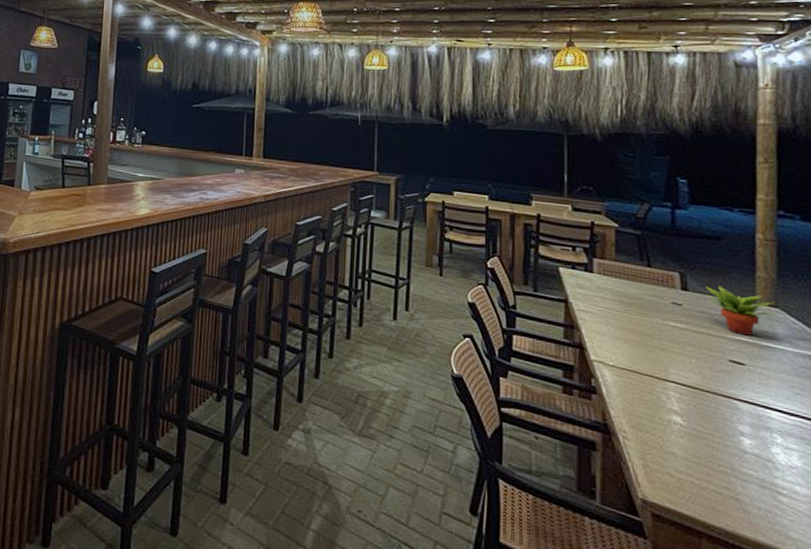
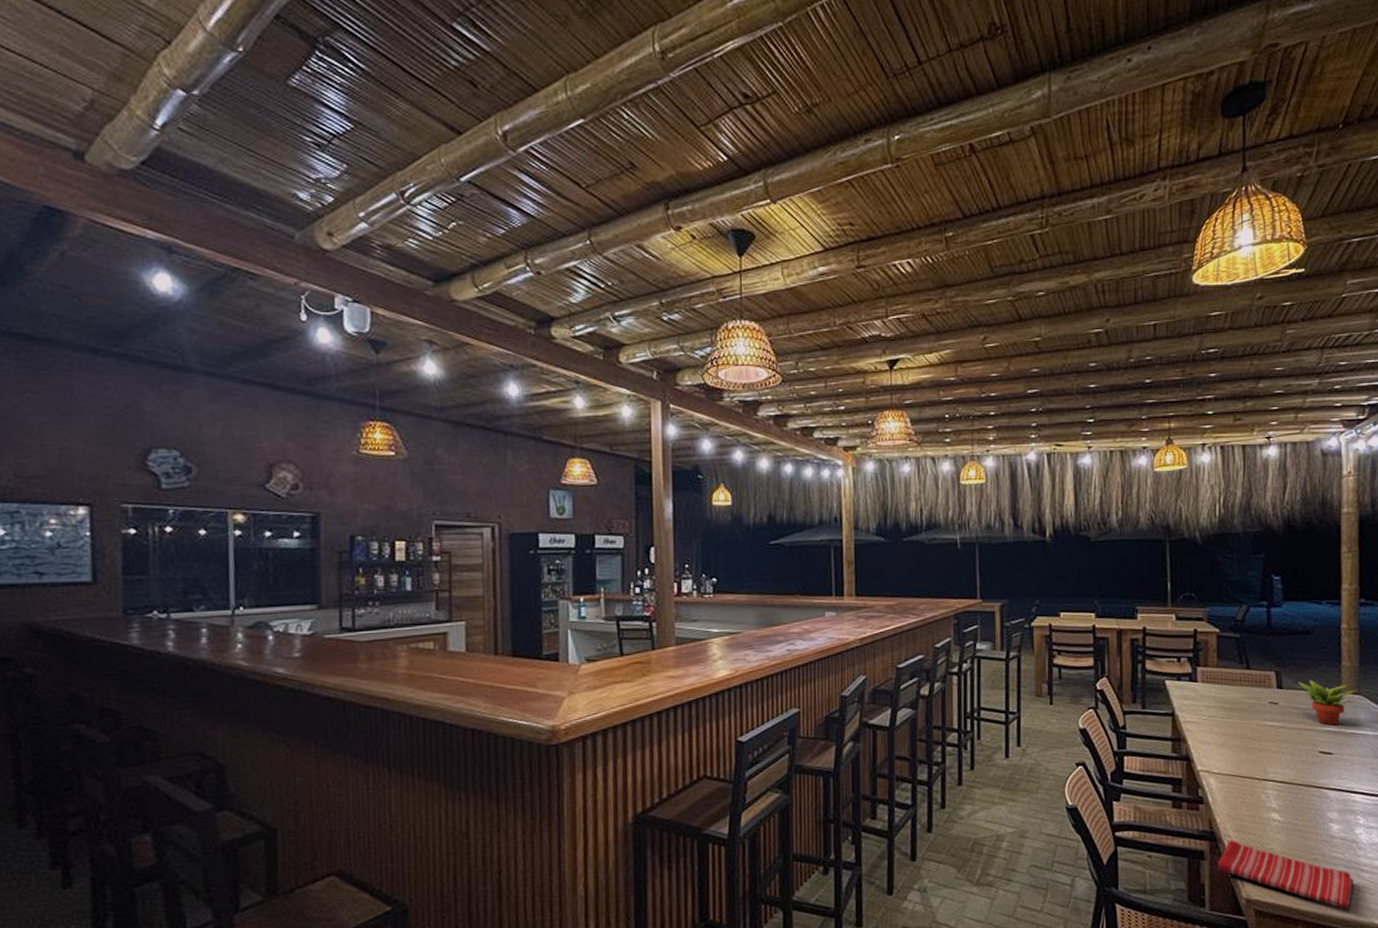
dish towel: none [610,436,769,532] -> present [1217,840,1354,909]

